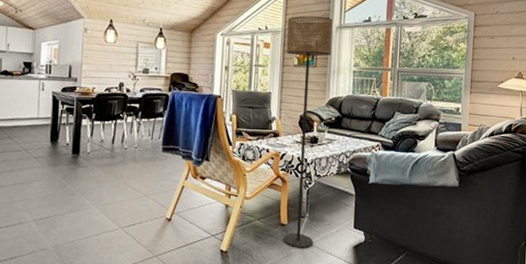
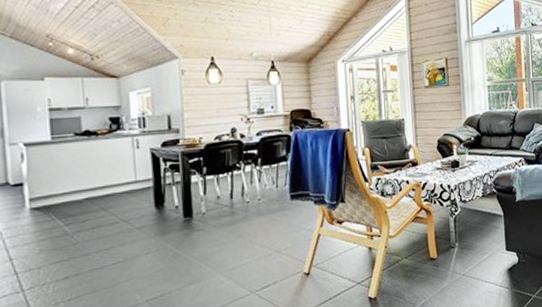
floor lamp: present [284,15,333,248] -> none [413,31,467,281]

